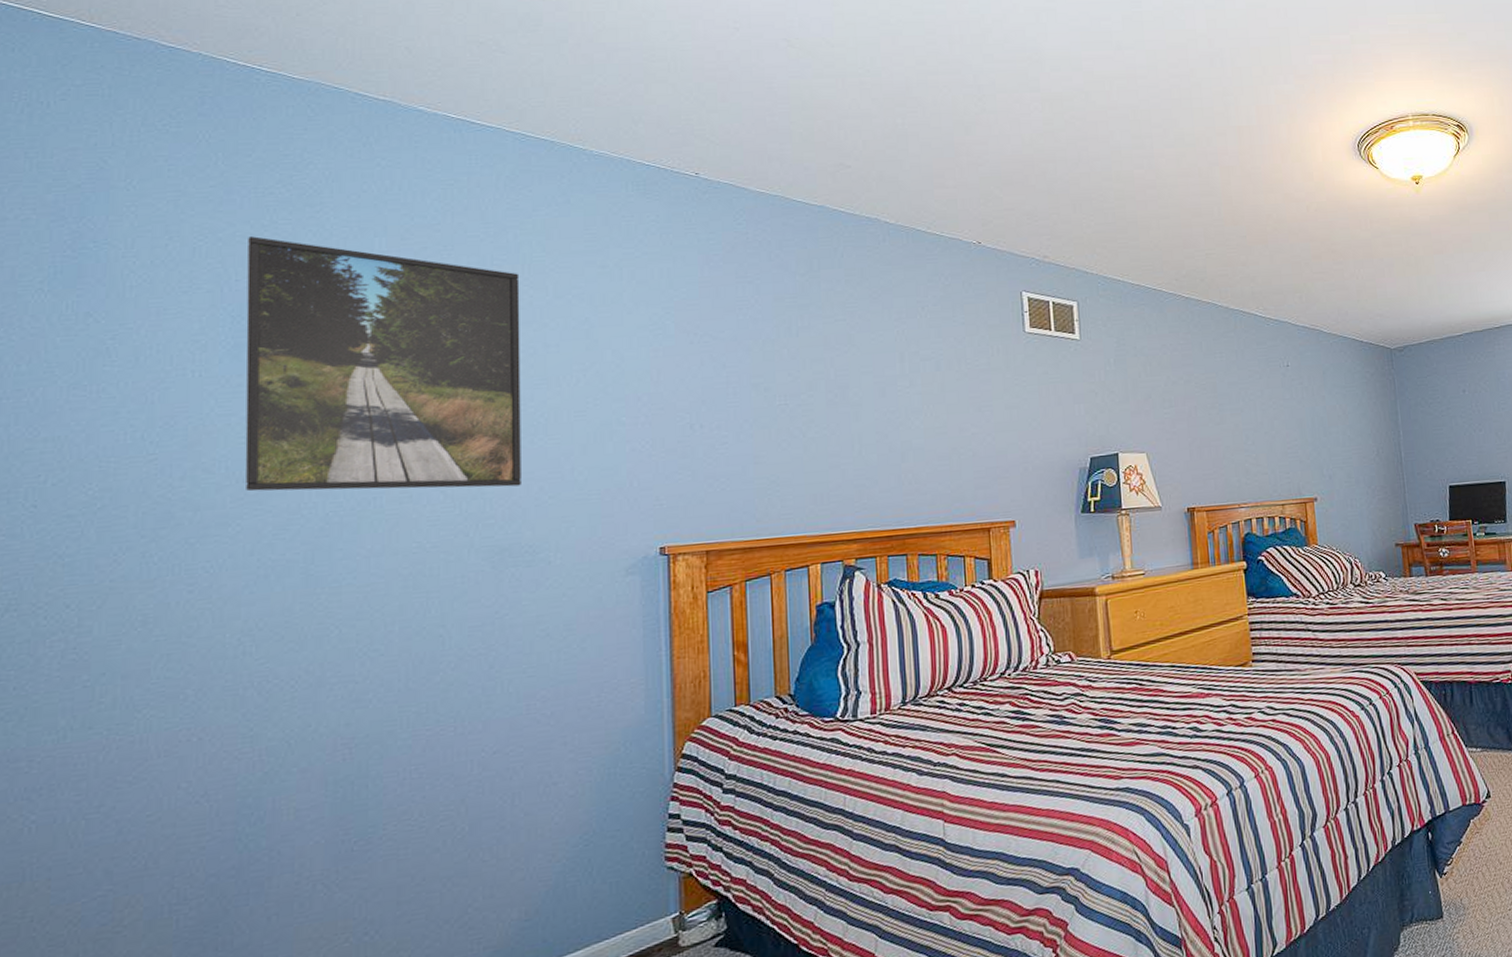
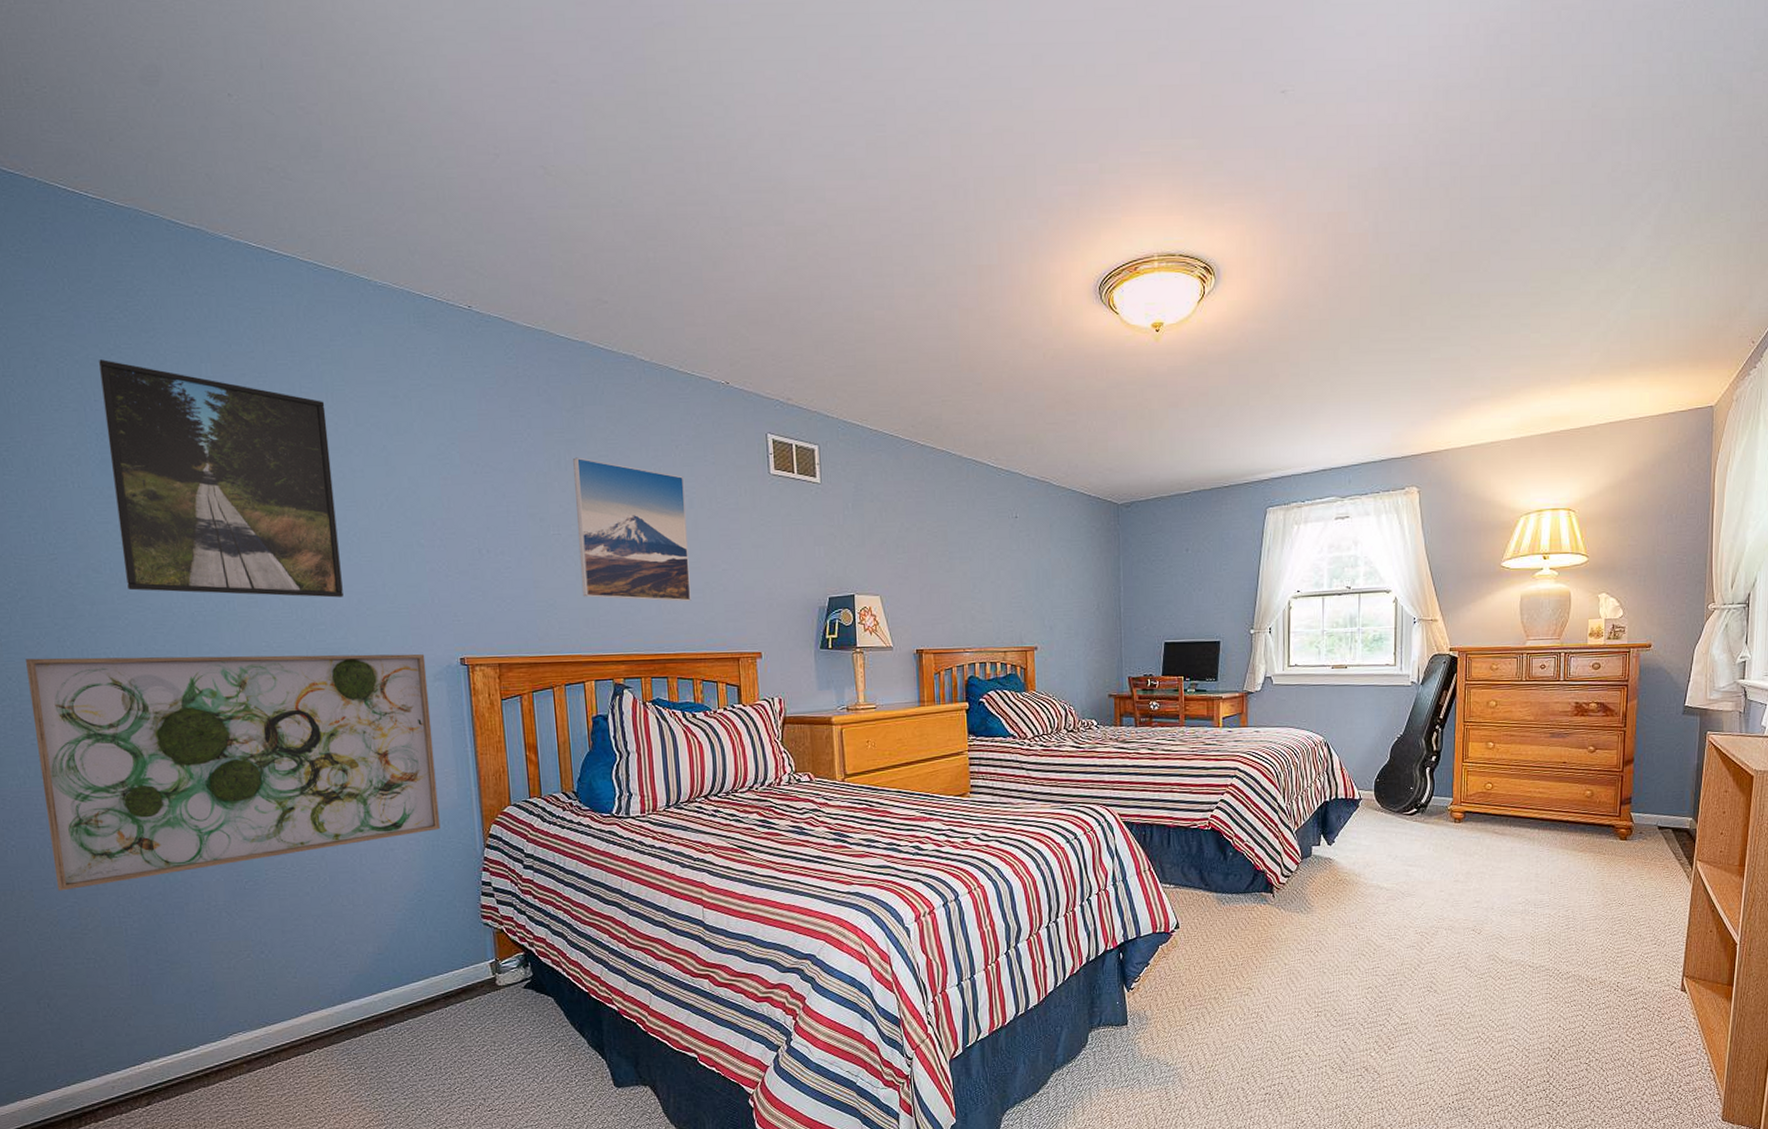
wall art: none [87,545,620,877] -> present [26,654,441,891]
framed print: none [806,322,936,471] -> present [573,457,691,602]

